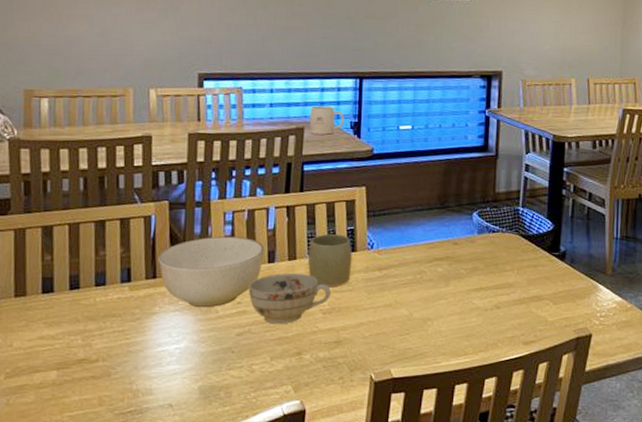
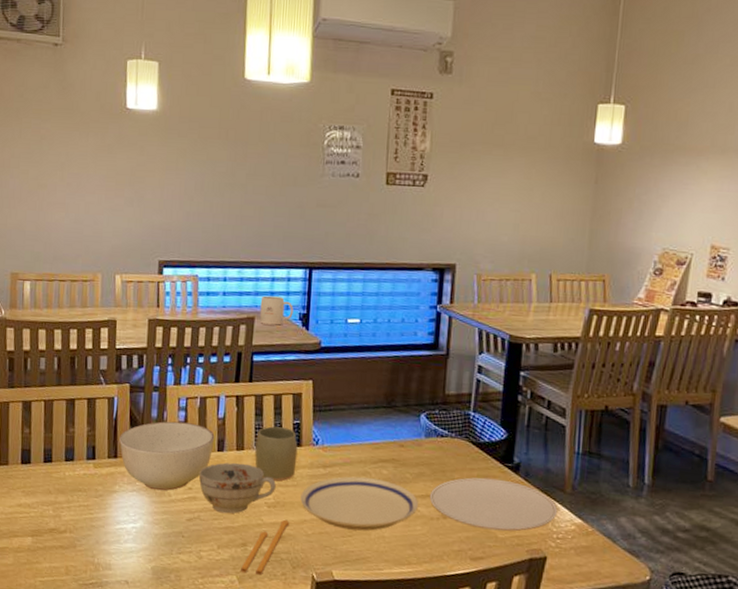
chopsticks: none [296,324,345,382] -> present [241,519,289,575]
plate: none [356,276,473,328] -> present [300,476,418,531]
plate: none [483,267,601,315] -> present [429,477,558,532]

